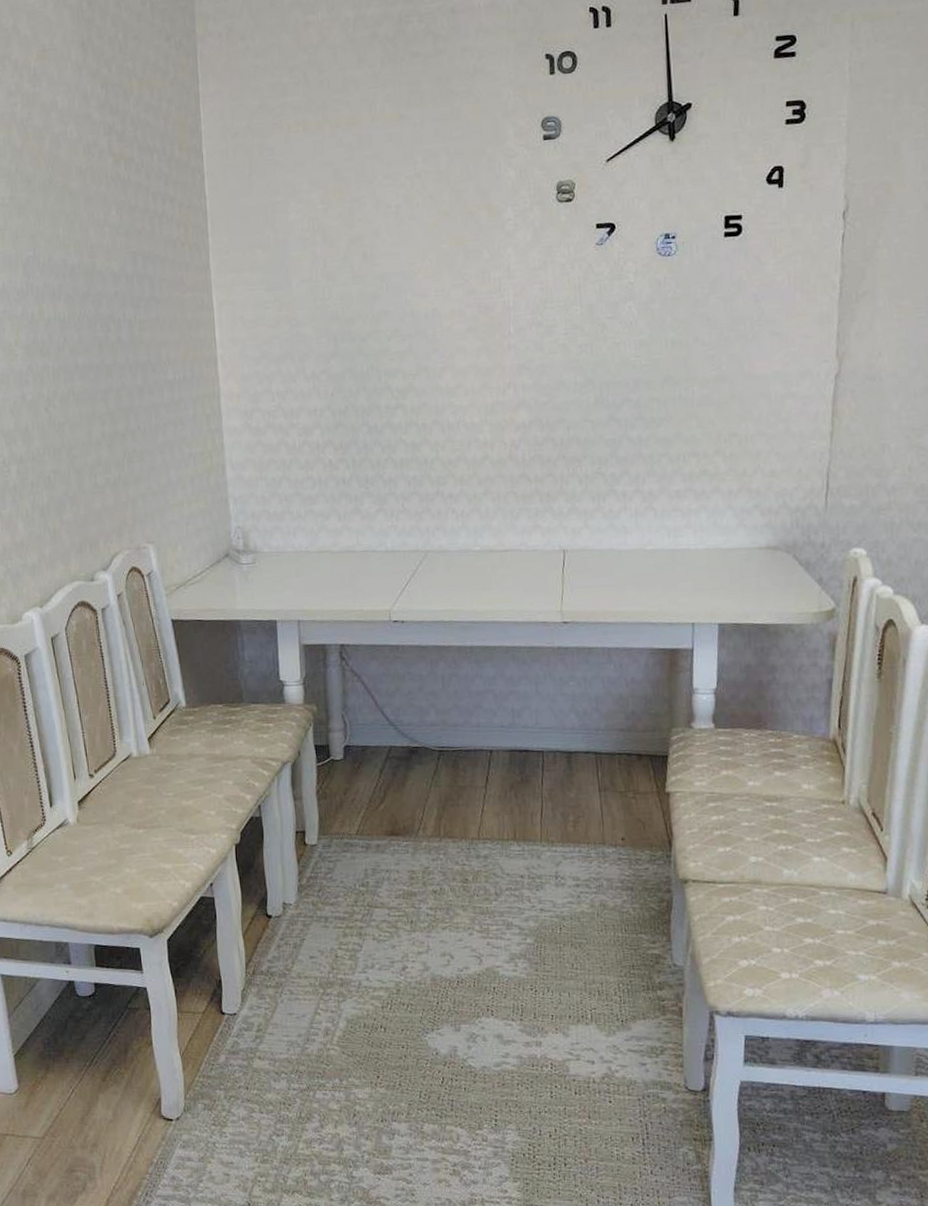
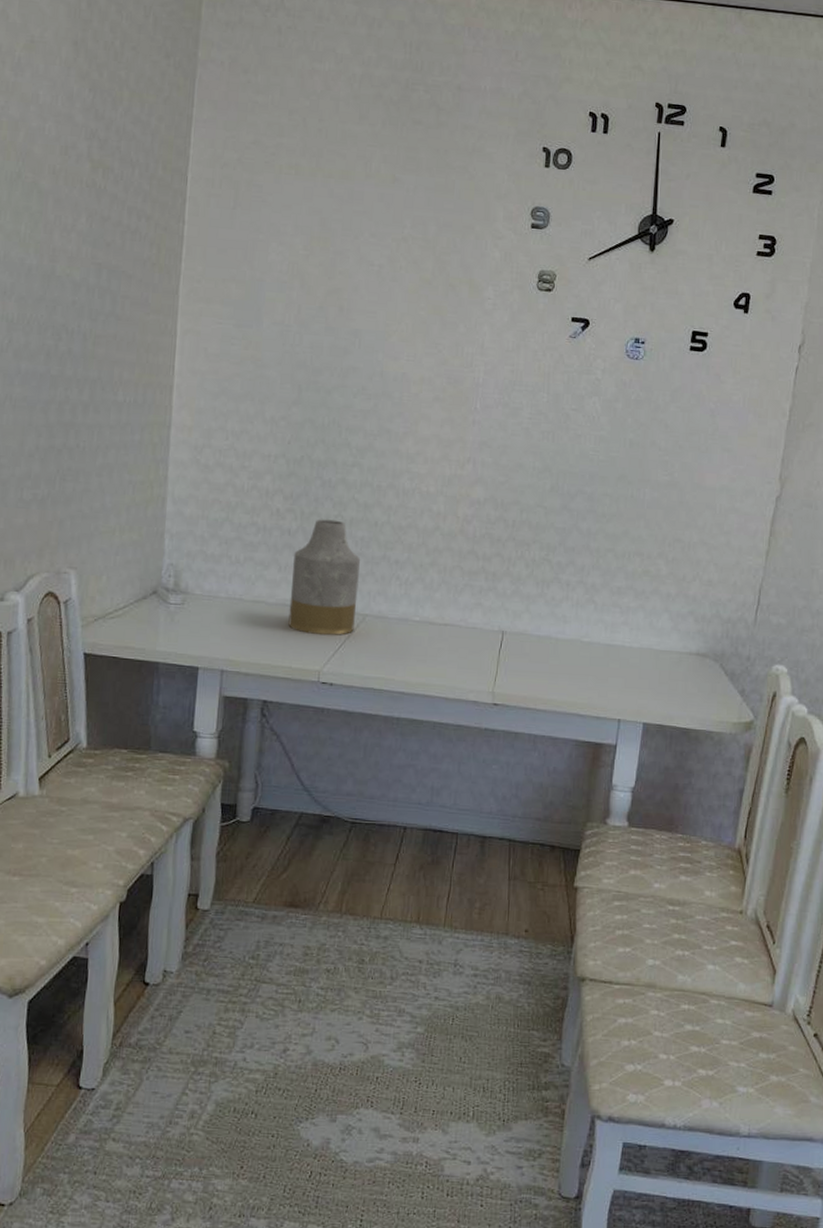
vase: none [351,463,418,576] -> present [288,519,360,636]

